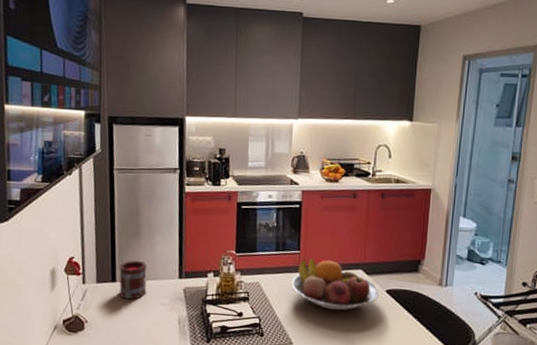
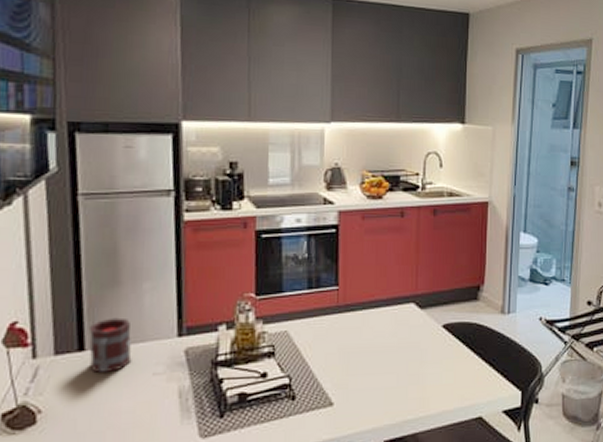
fruit bowl: present [291,258,379,311] -> none [328,294,435,357]

